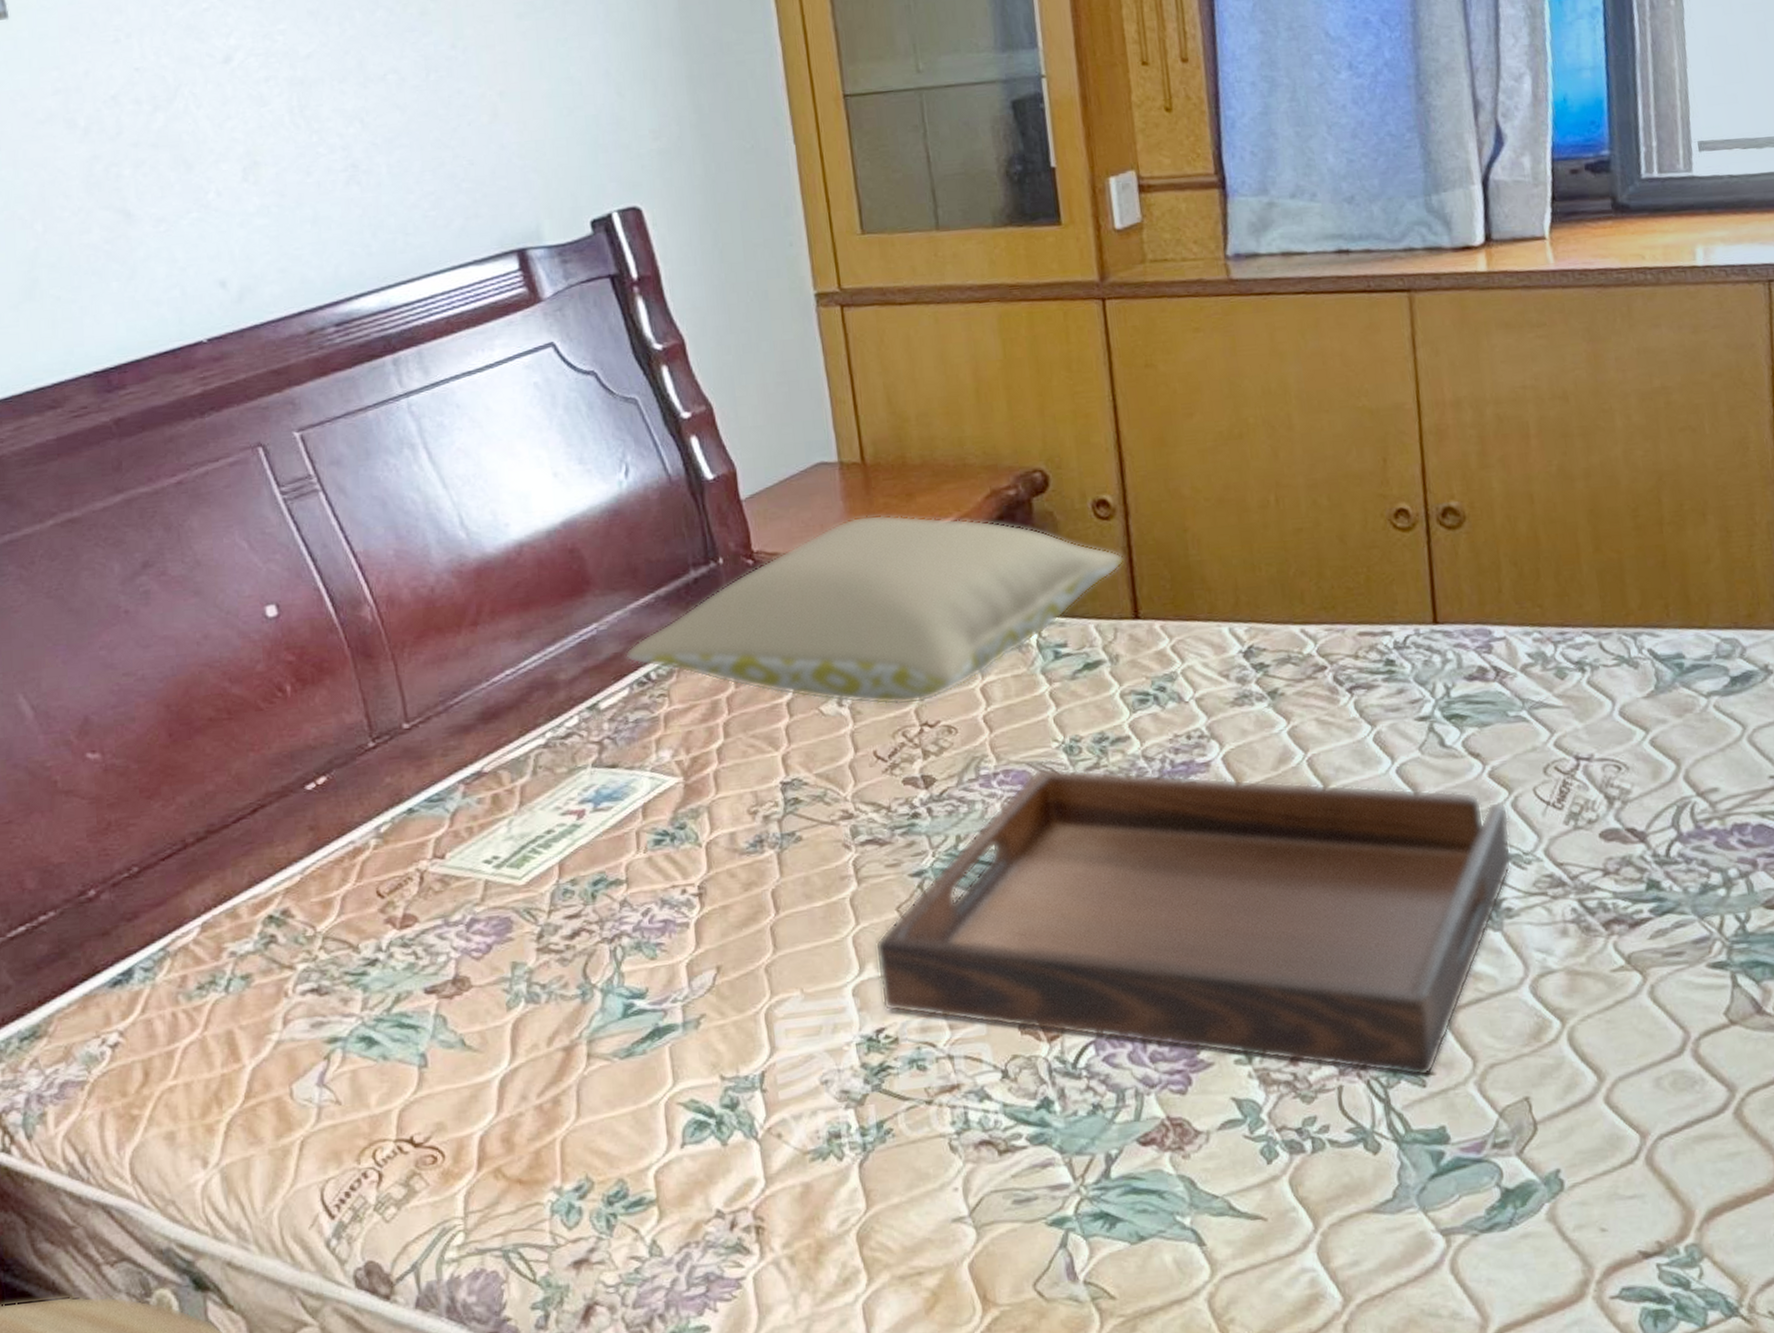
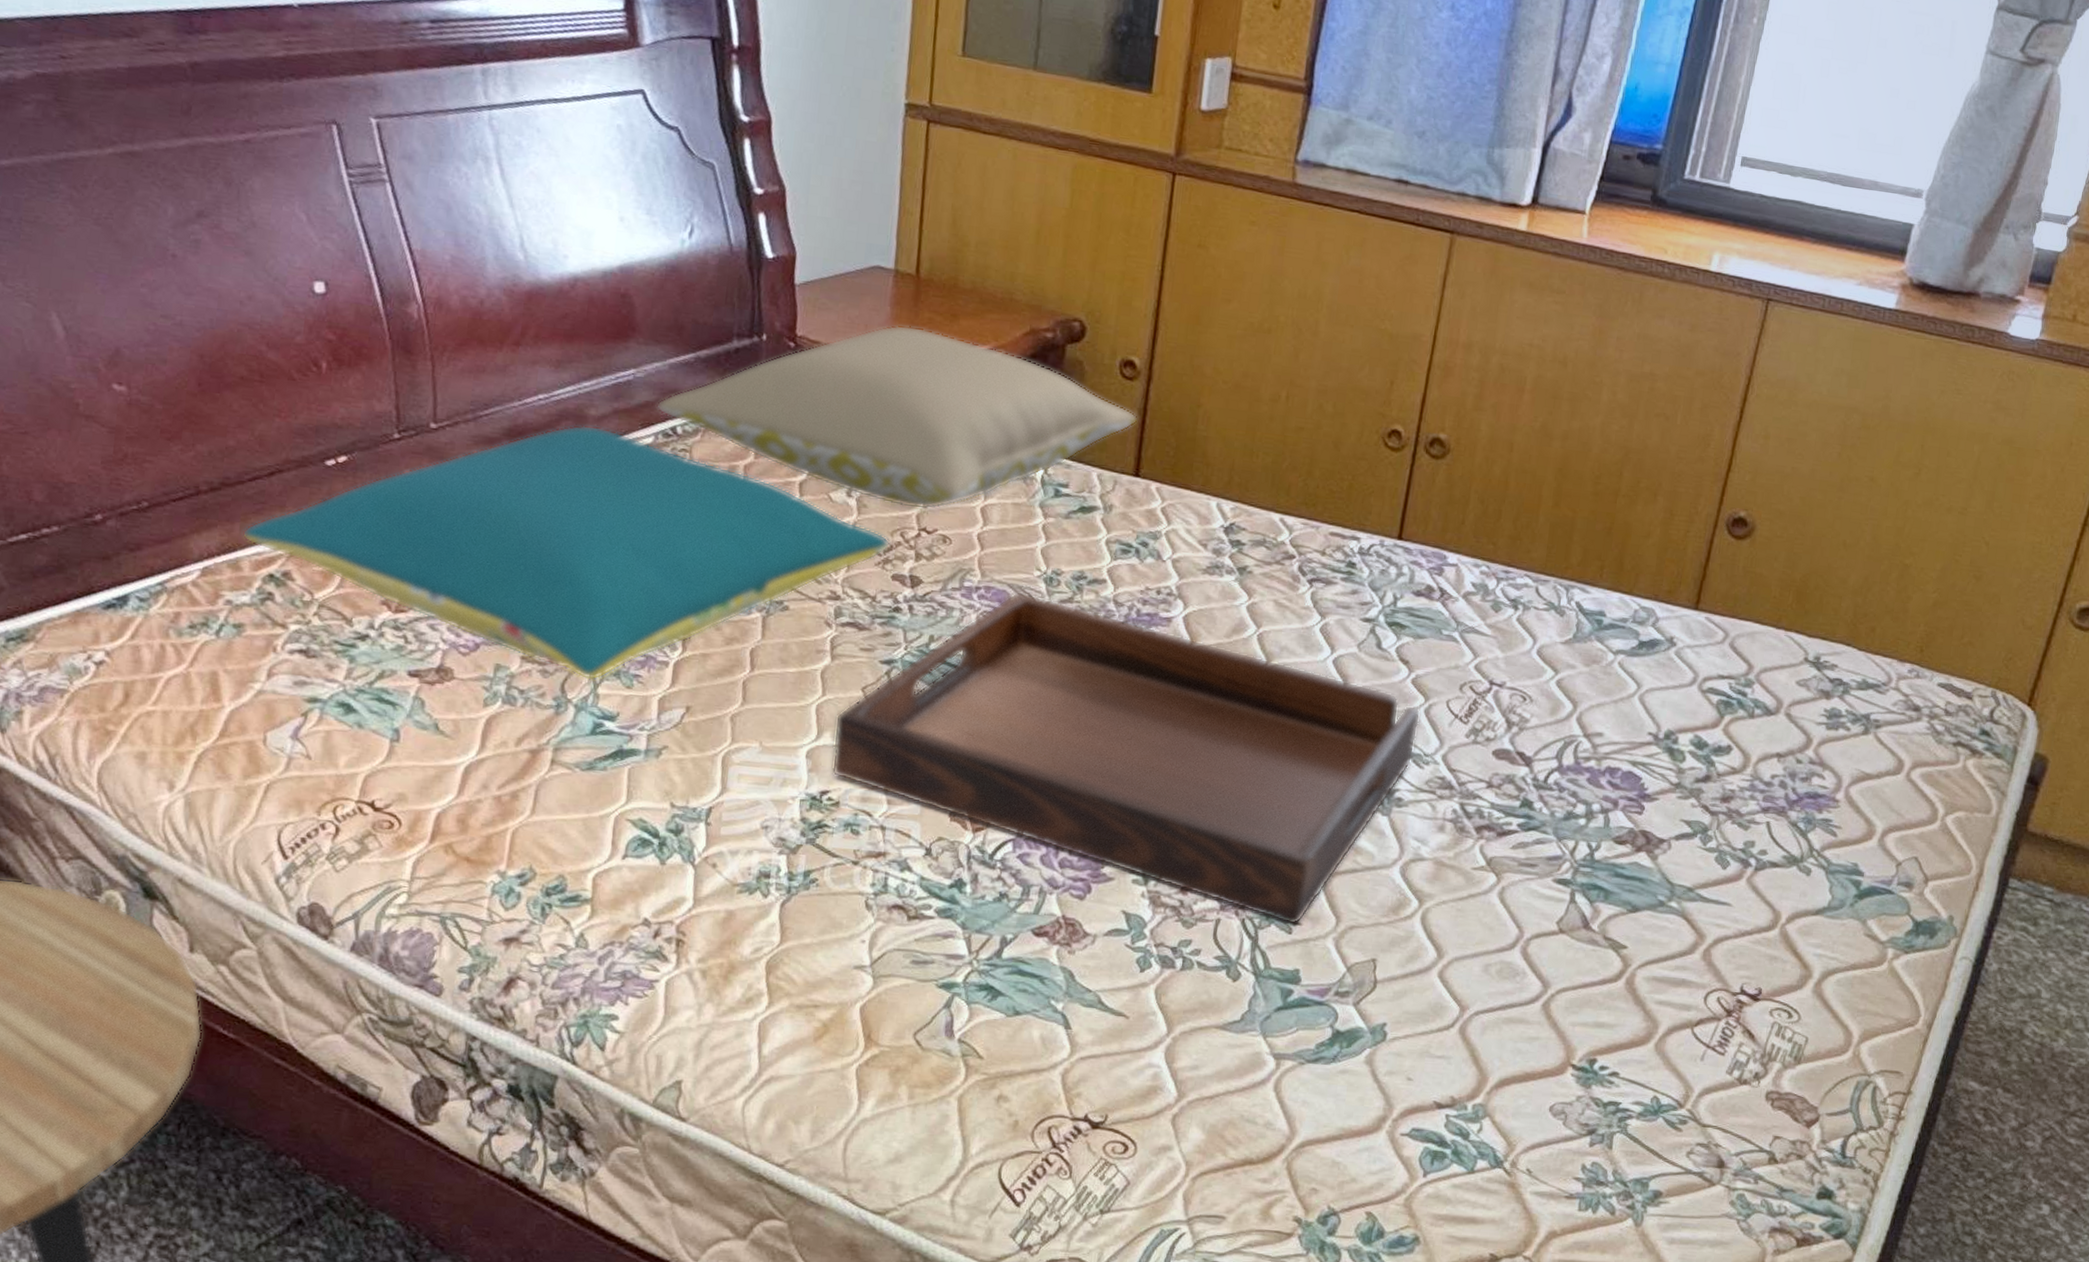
pillow: none [236,689,895,960] -> present [243,424,891,681]

